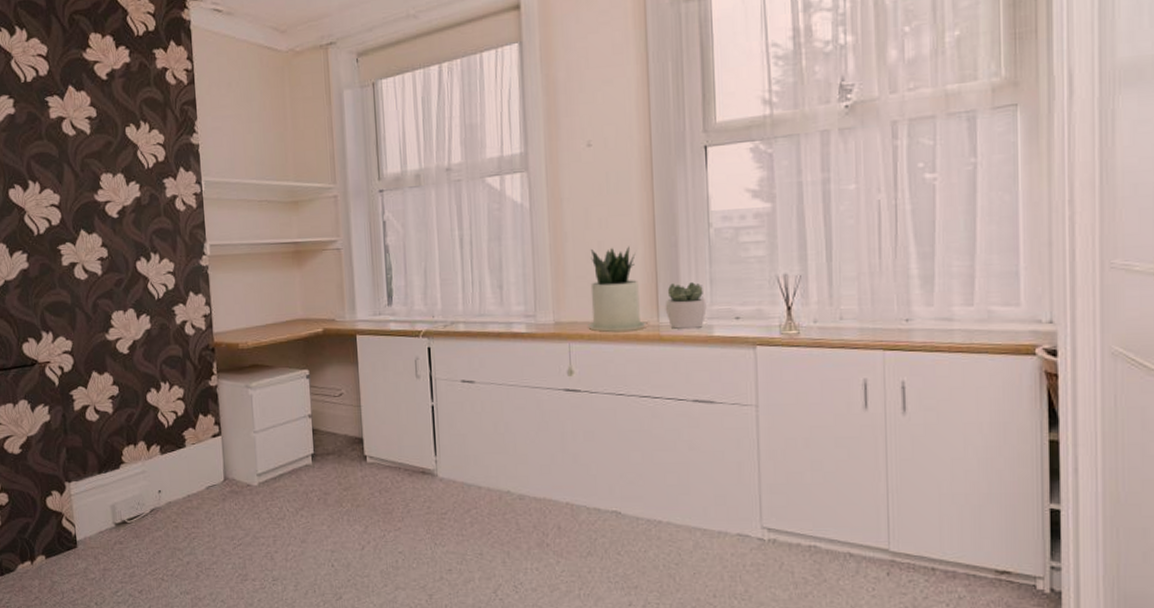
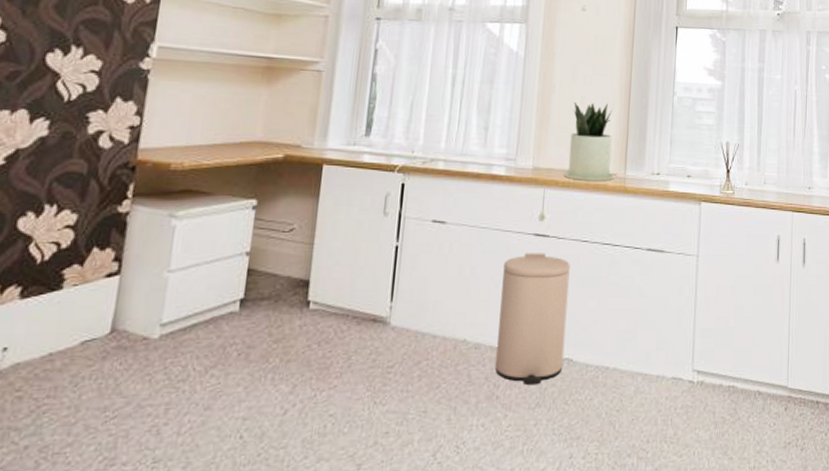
pedal bin: none [537,408,611,536] -> present [495,253,570,386]
succulent plant: present [666,282,707,330] -> none [632,141,666,184]

